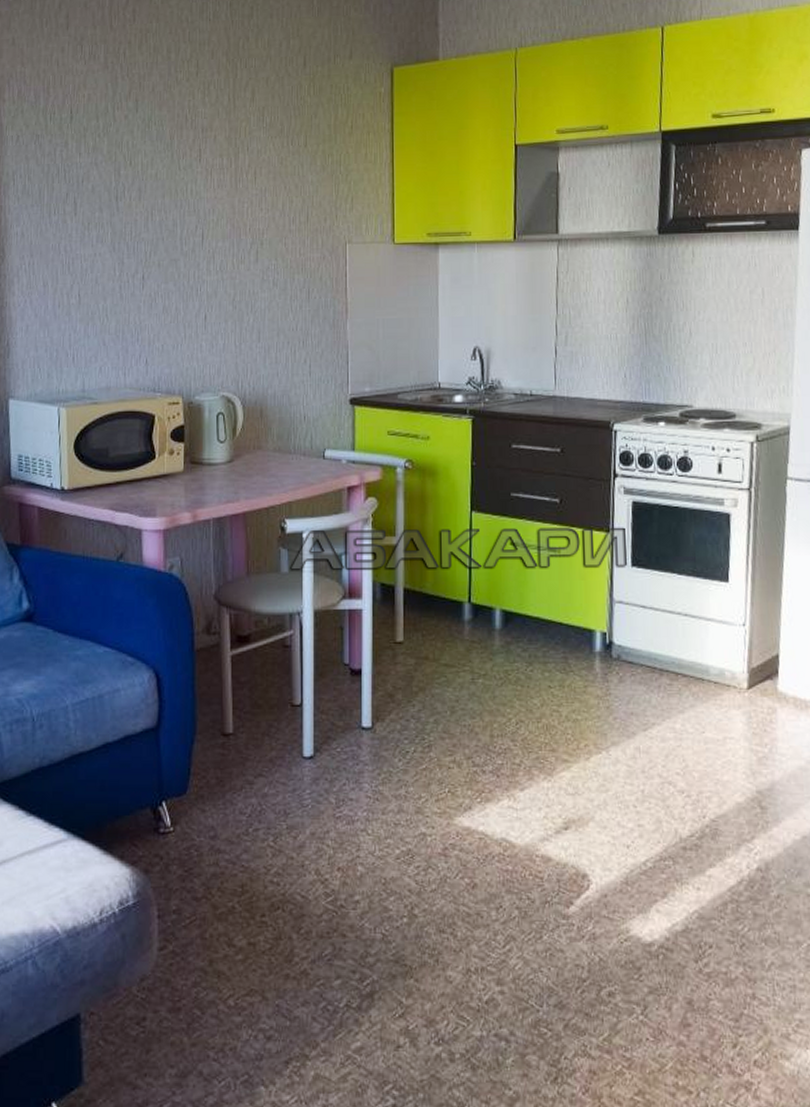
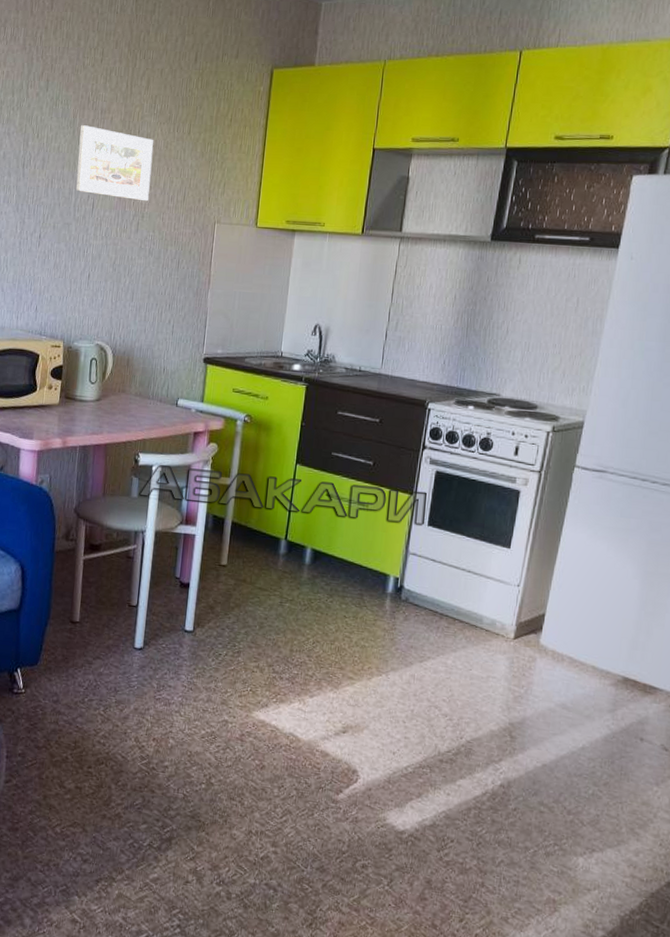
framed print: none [179,147,267,227] -> present [75,125,154,202]

